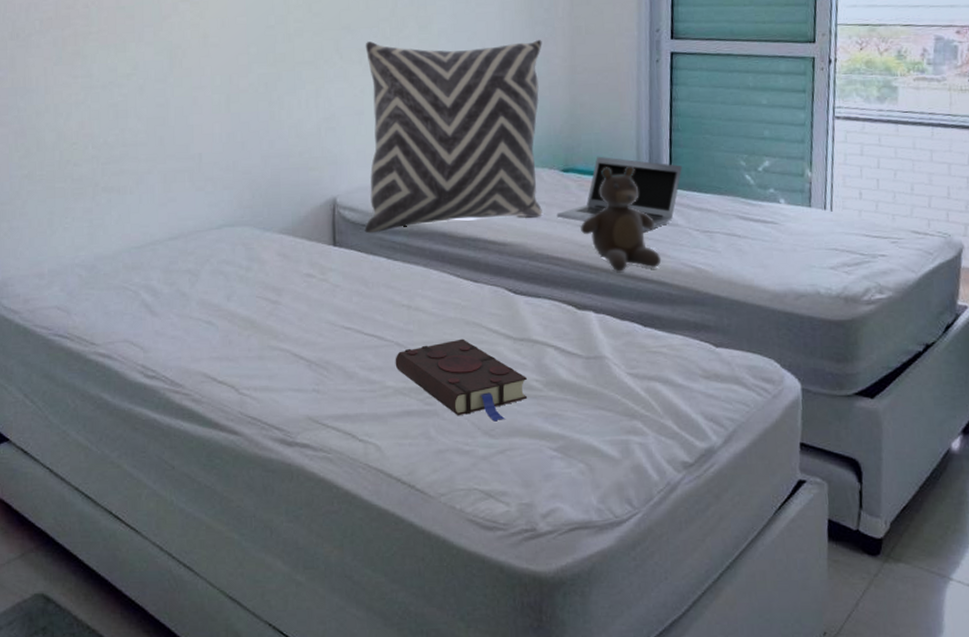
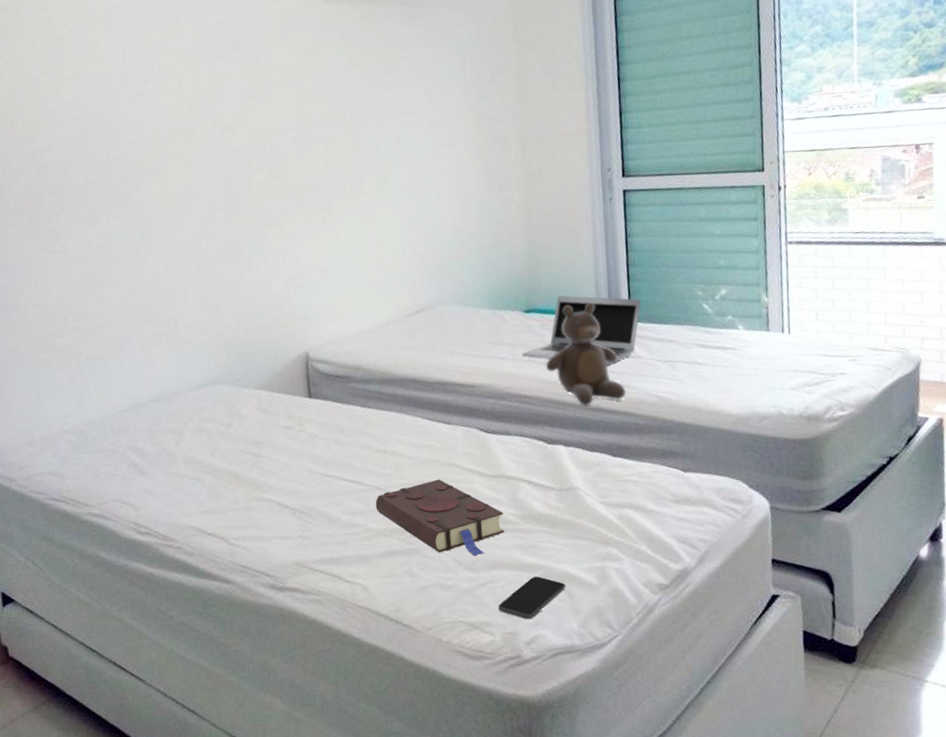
pillow: present [364,40,542,234] -> none [326,186,508,384]
smartphone: none [516,447,586,491] -> present [498,576,565,620]

